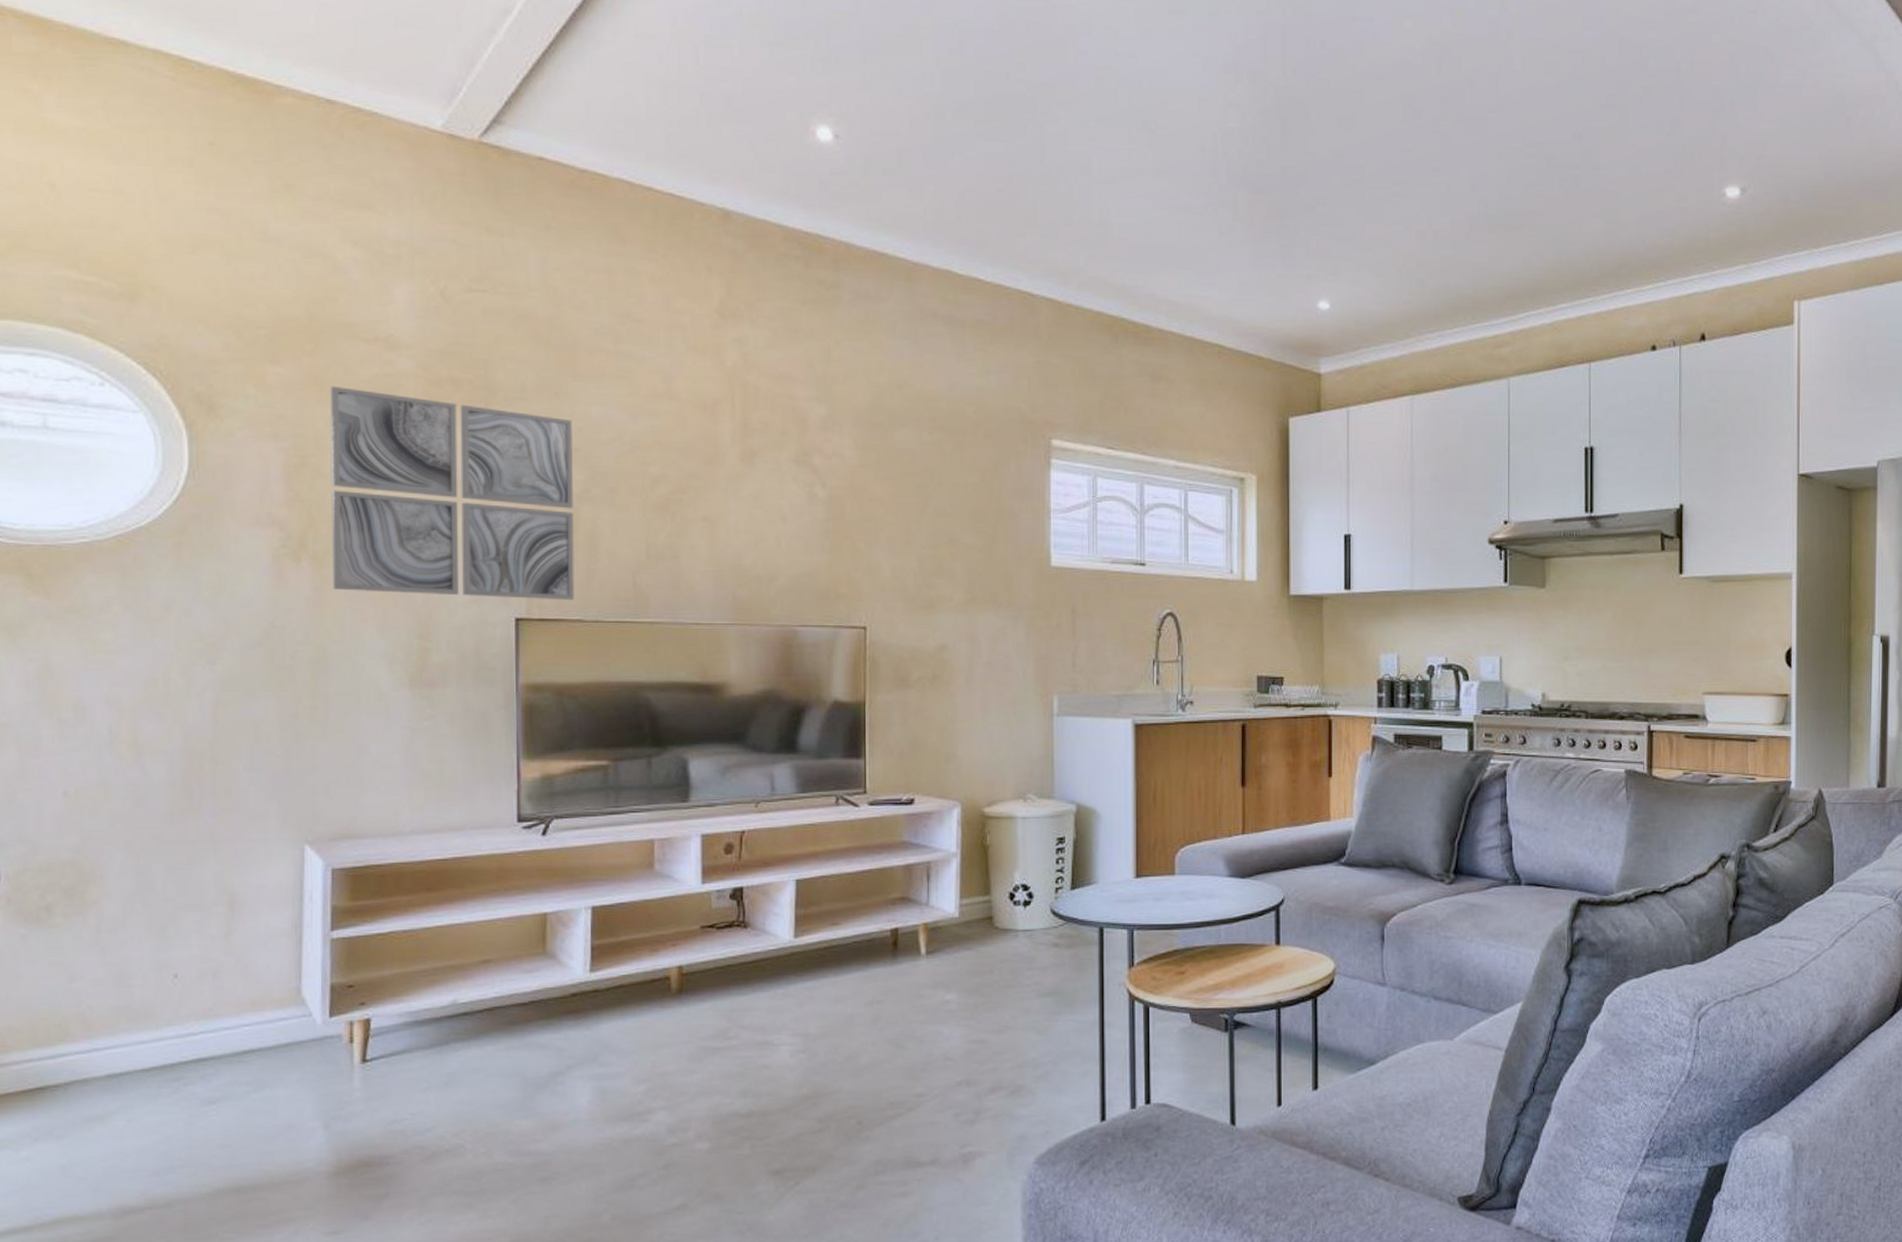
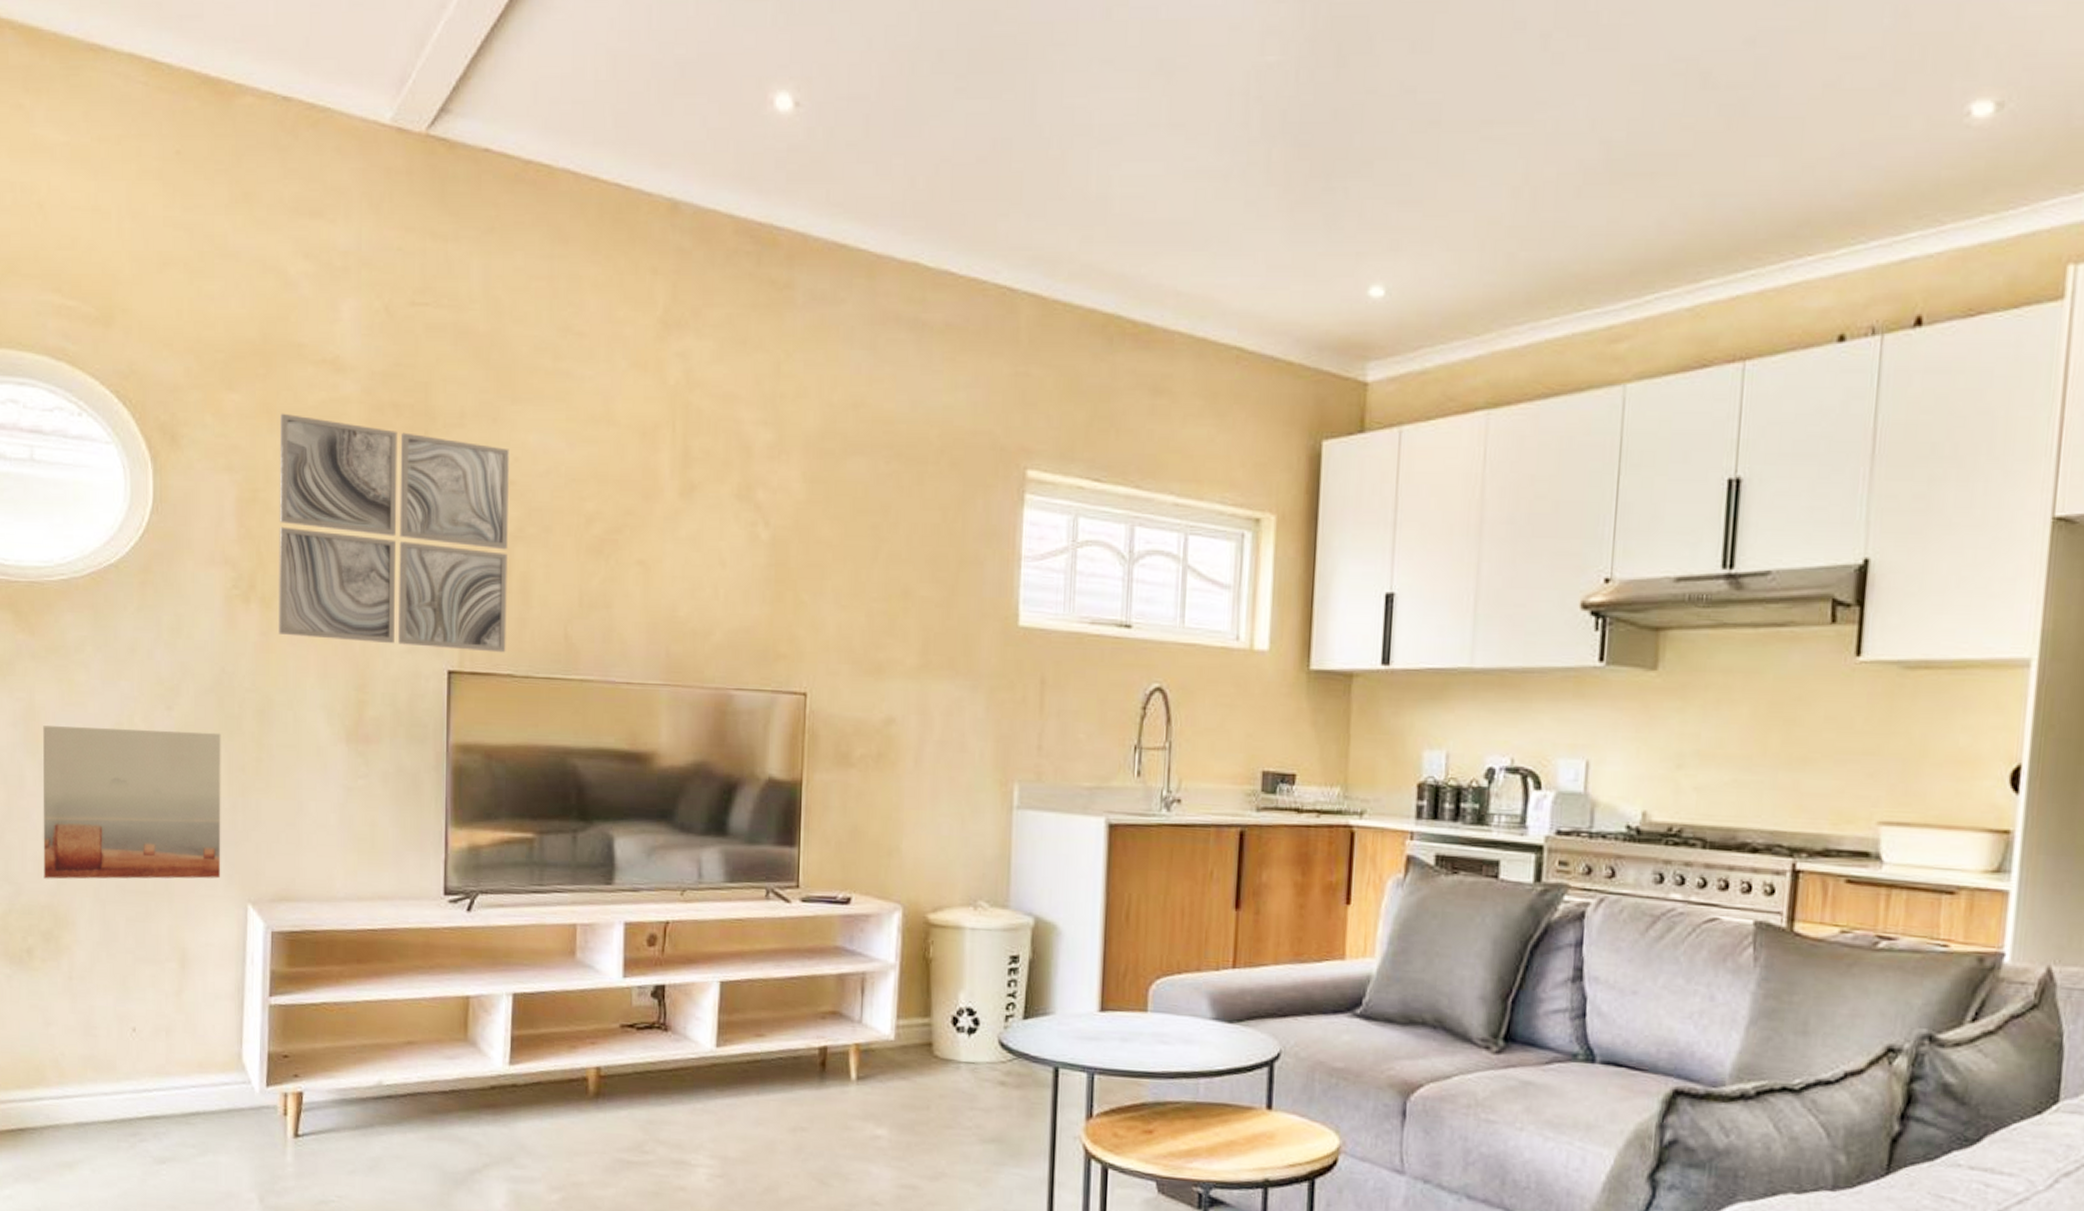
wall art: none [62,684,274,835] -> present [43,725,221,880]

